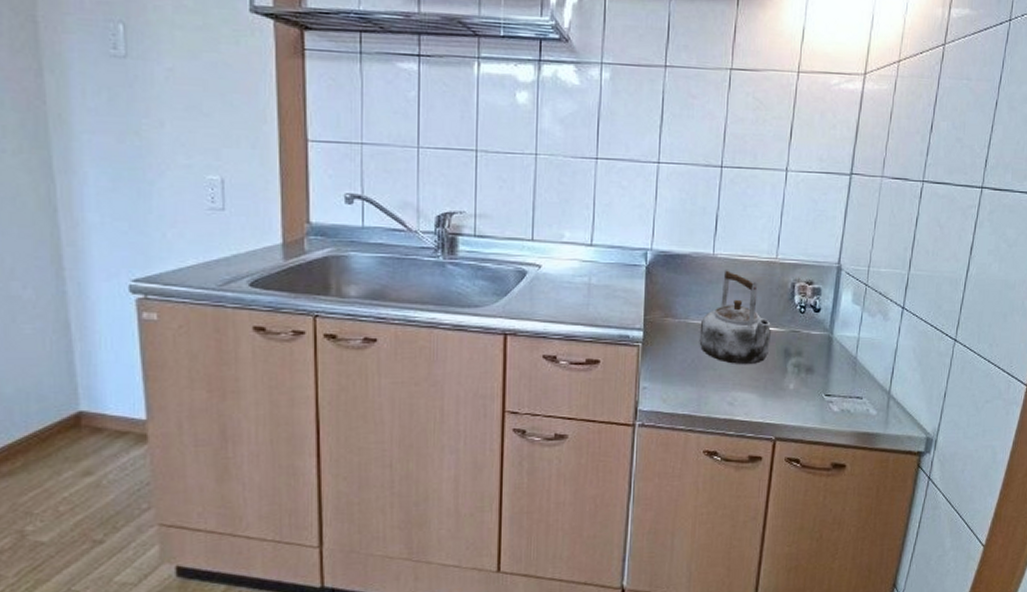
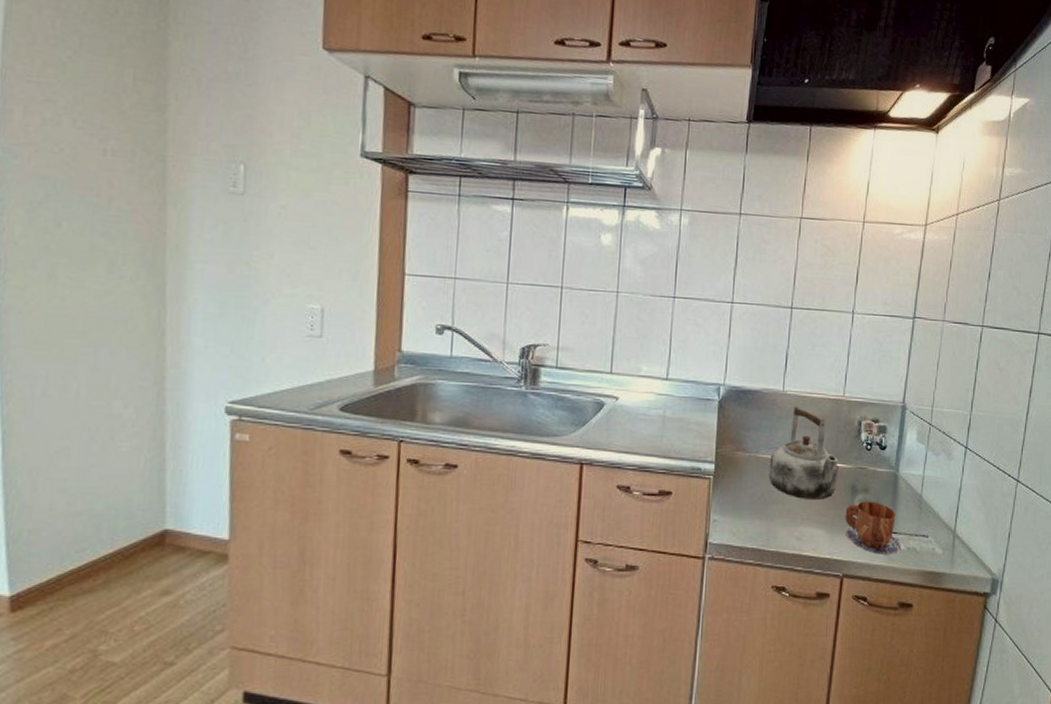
mug: none [778,365,835,417] -> present [845,501,901,555]

